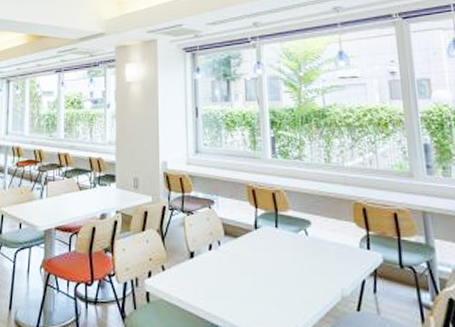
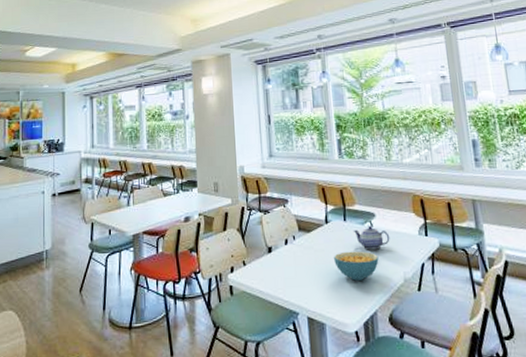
cereal bowl: none [263,261,314,295] -> present [334,251,379,281]
teapot: none [286,235,327,262] -> present [354,226,390,250]

